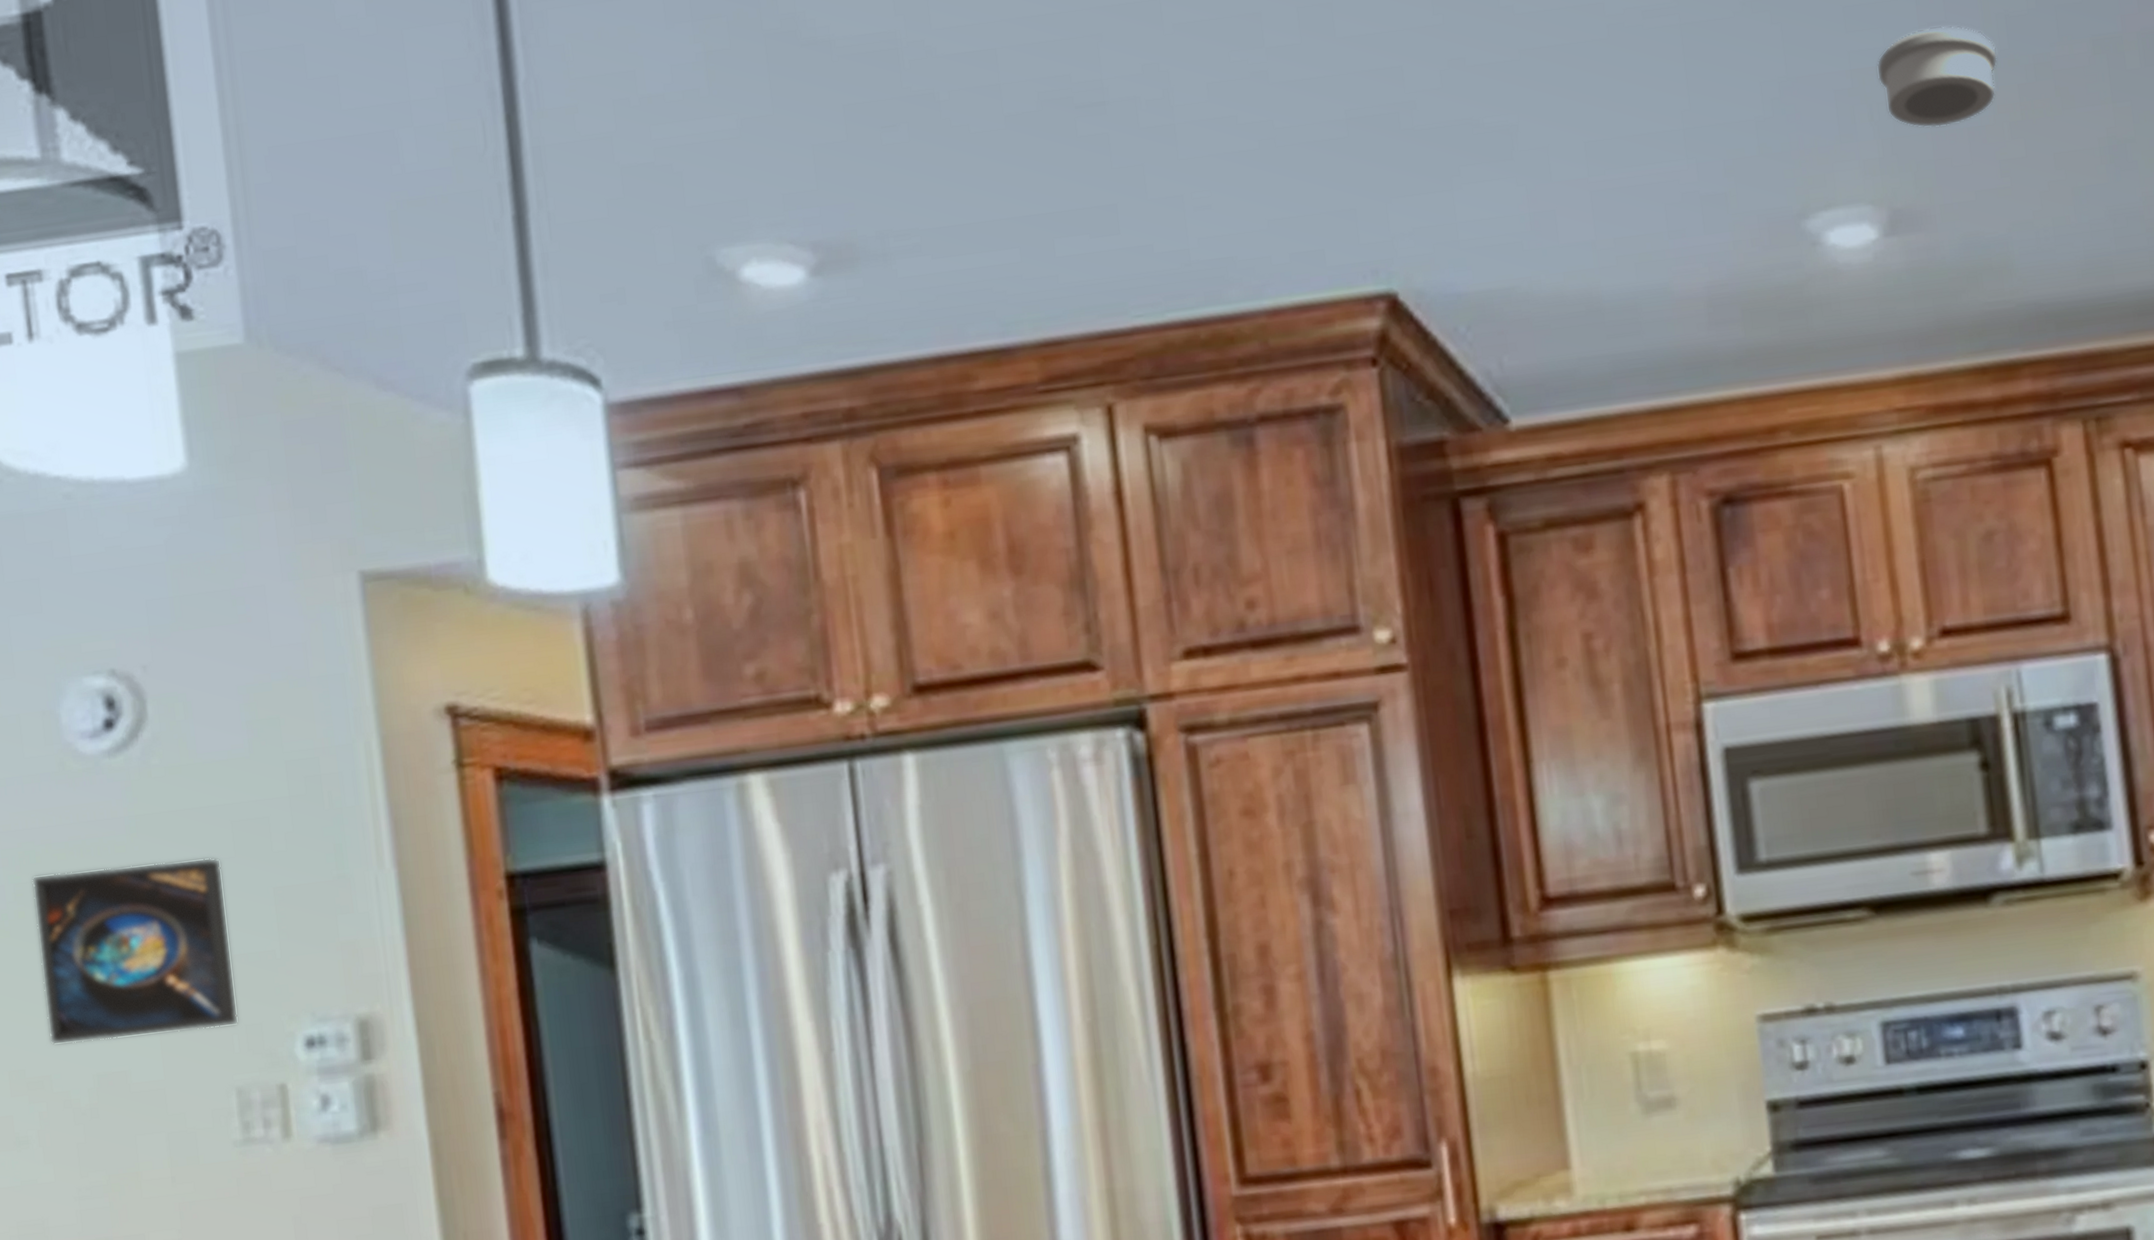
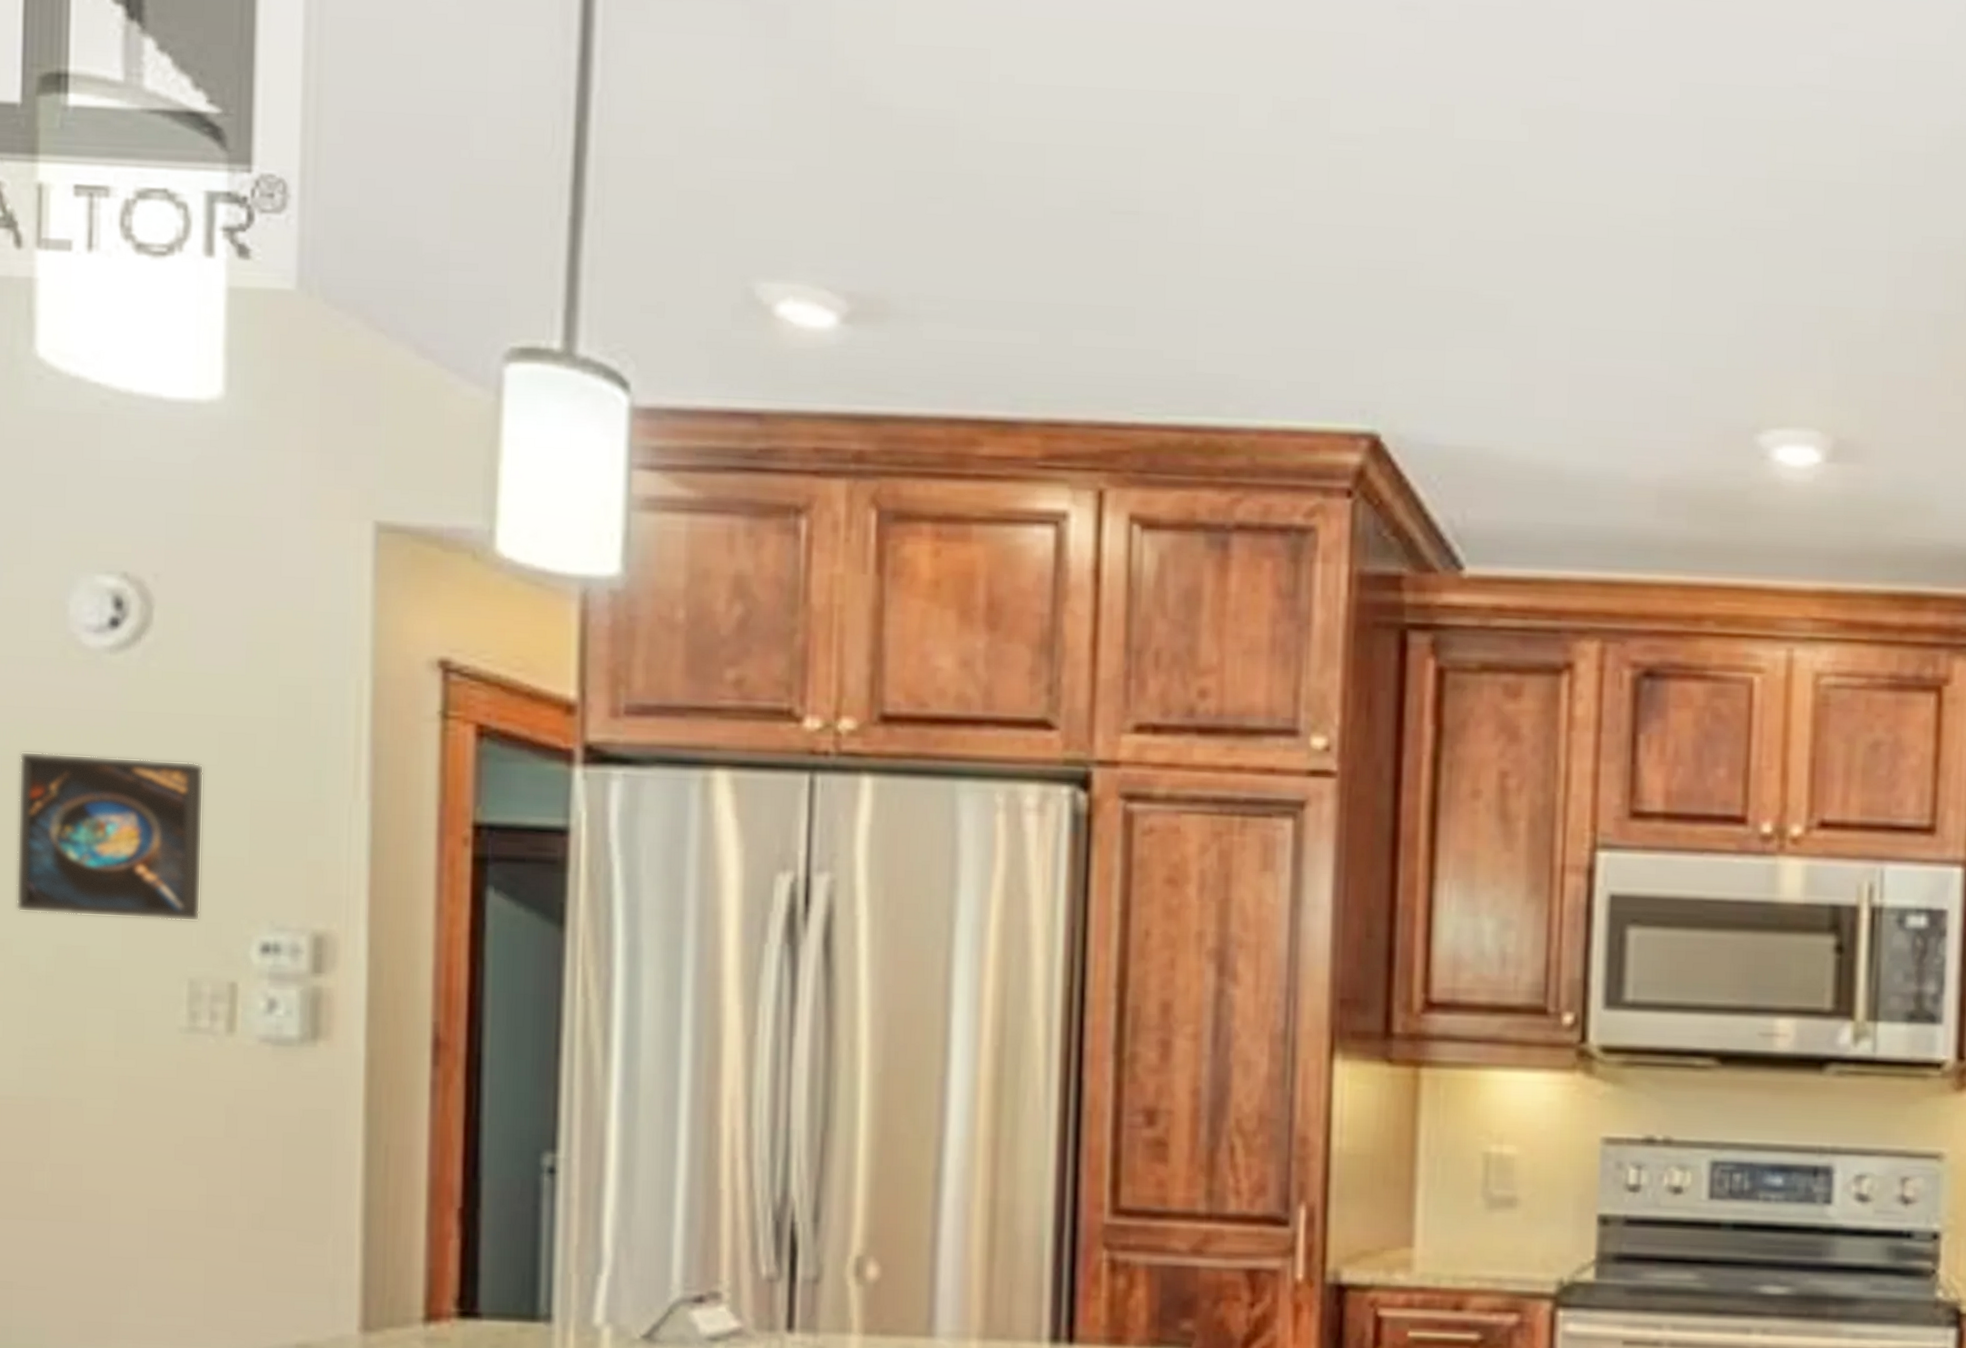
smoke detector: present [1877,25,1998,128] -> none [1844,281,1952,373]

